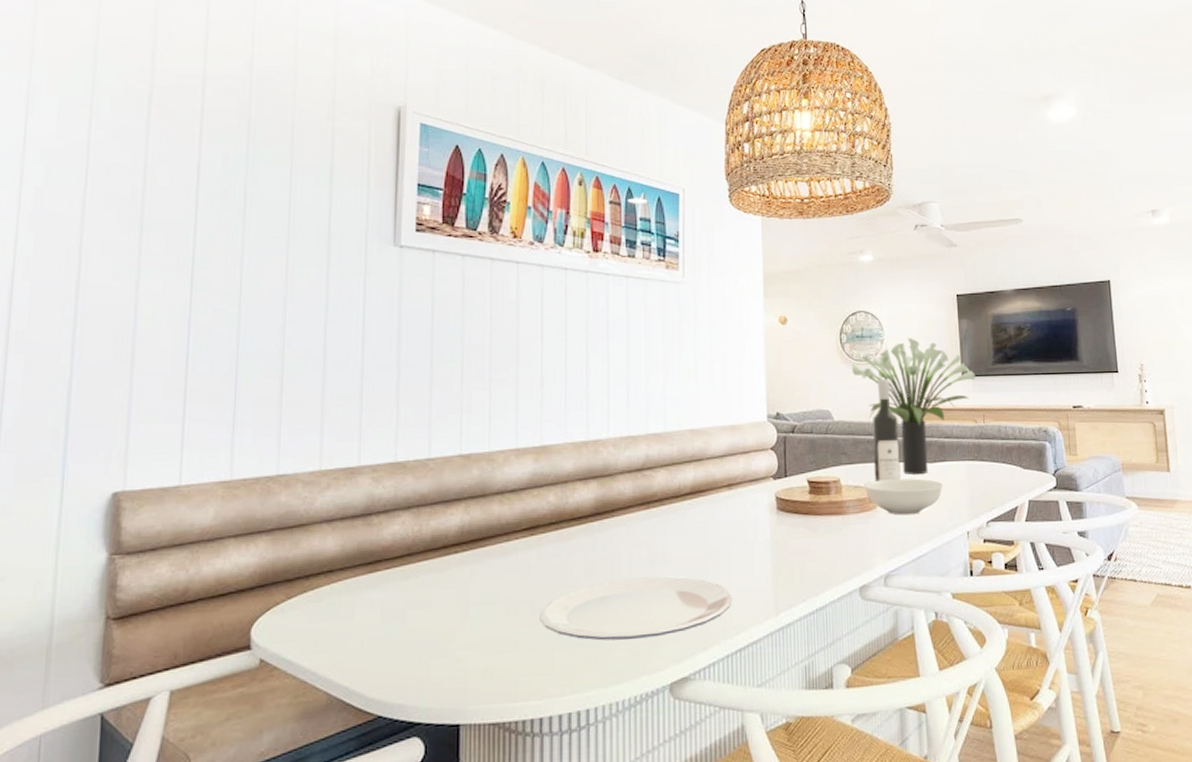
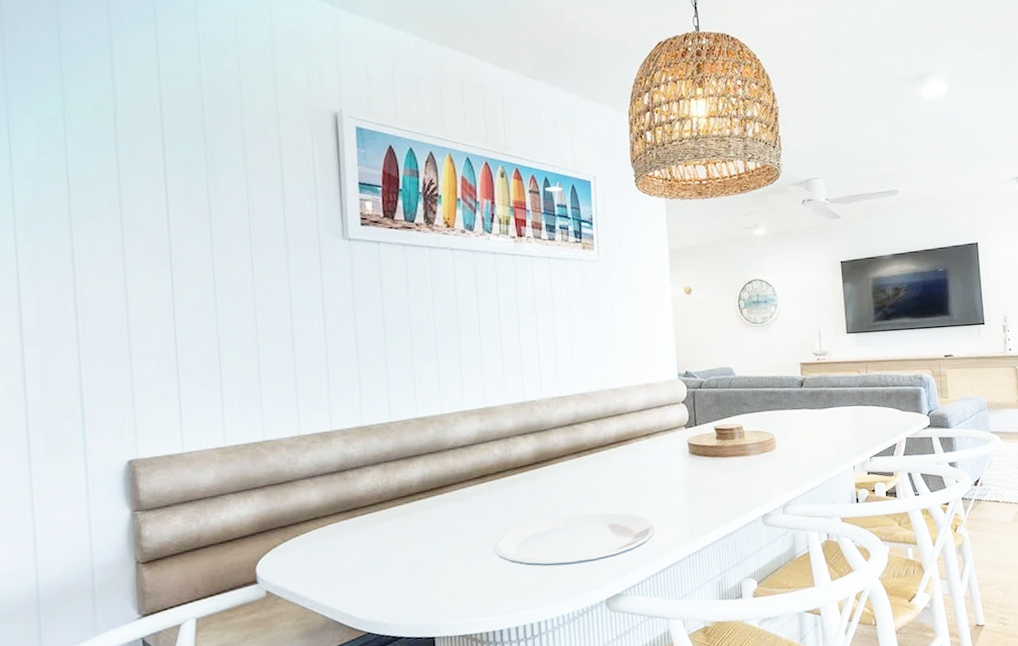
flower arrangement: present [852,338,976,474] -> none [750,301,859,420]
bowl: present [863,478,943,516] -> none [763,423,831,455]
bottle: present [872,379,901,482] -> none [768,338,795,427]

